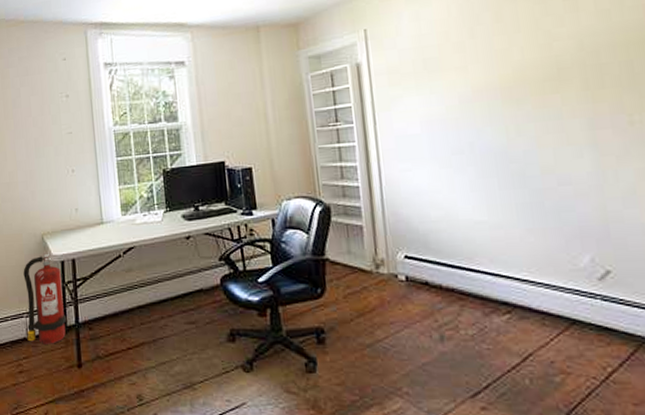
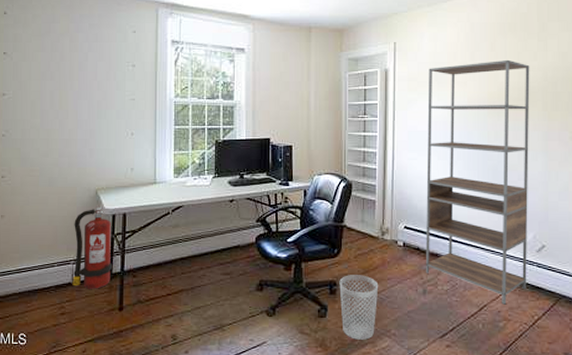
wastebasket: none [327,319,381,400] -> present [339,275,379,340]
shelving unit: none [413,30,590,353] -> present [425,59,530,305]

